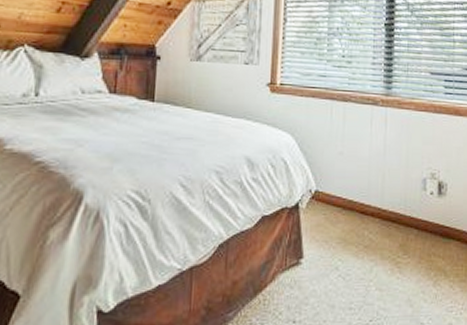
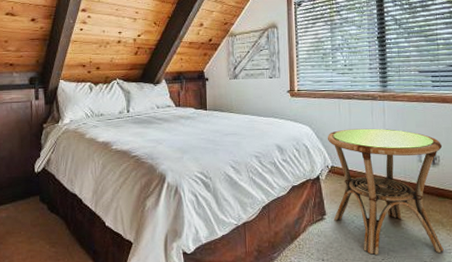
side table: none [313,141,452,314] -> present [328,128,444,255]

